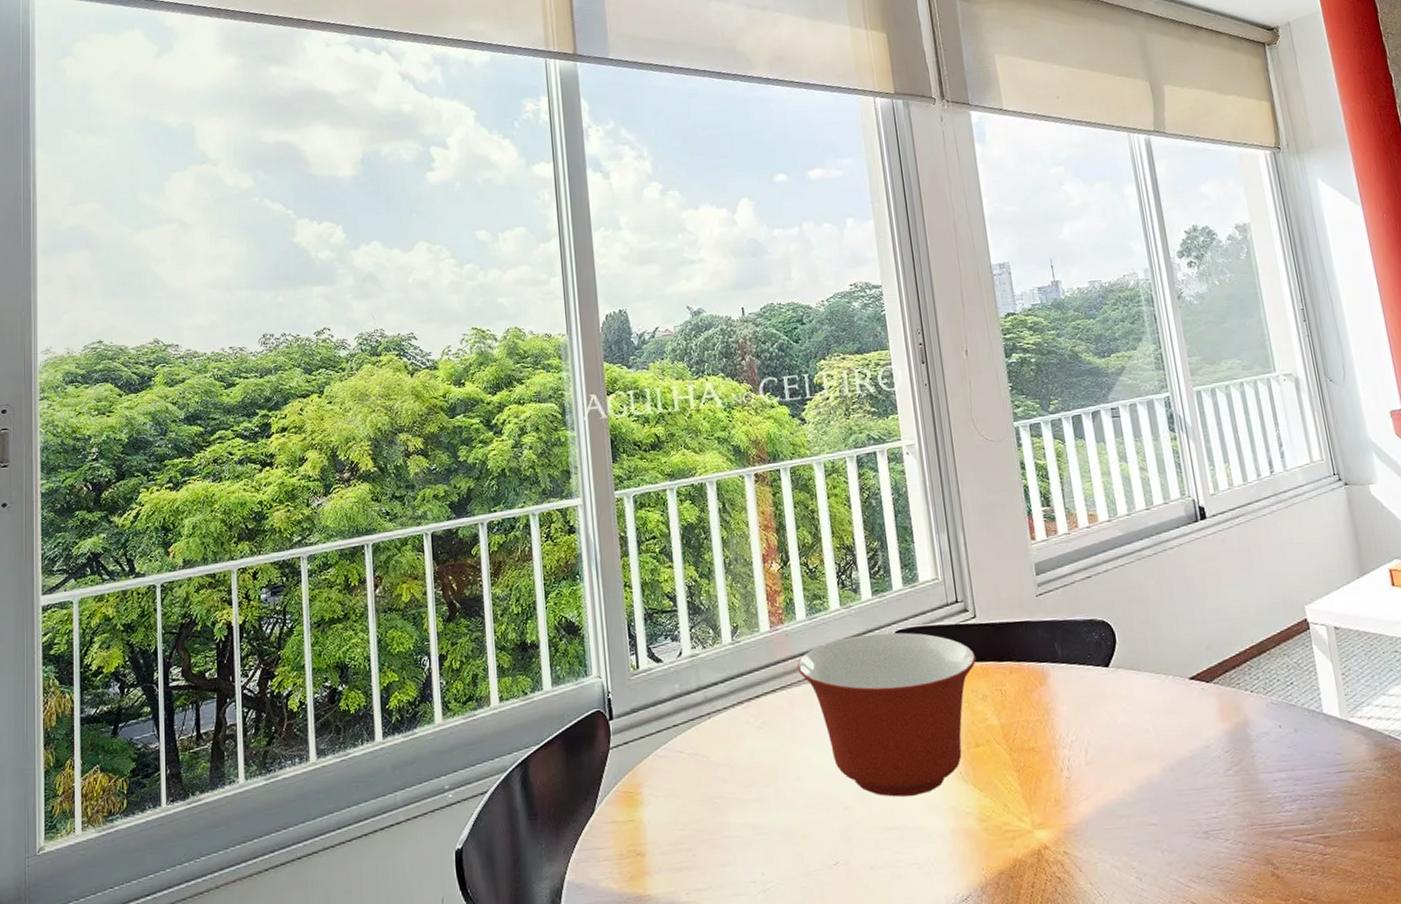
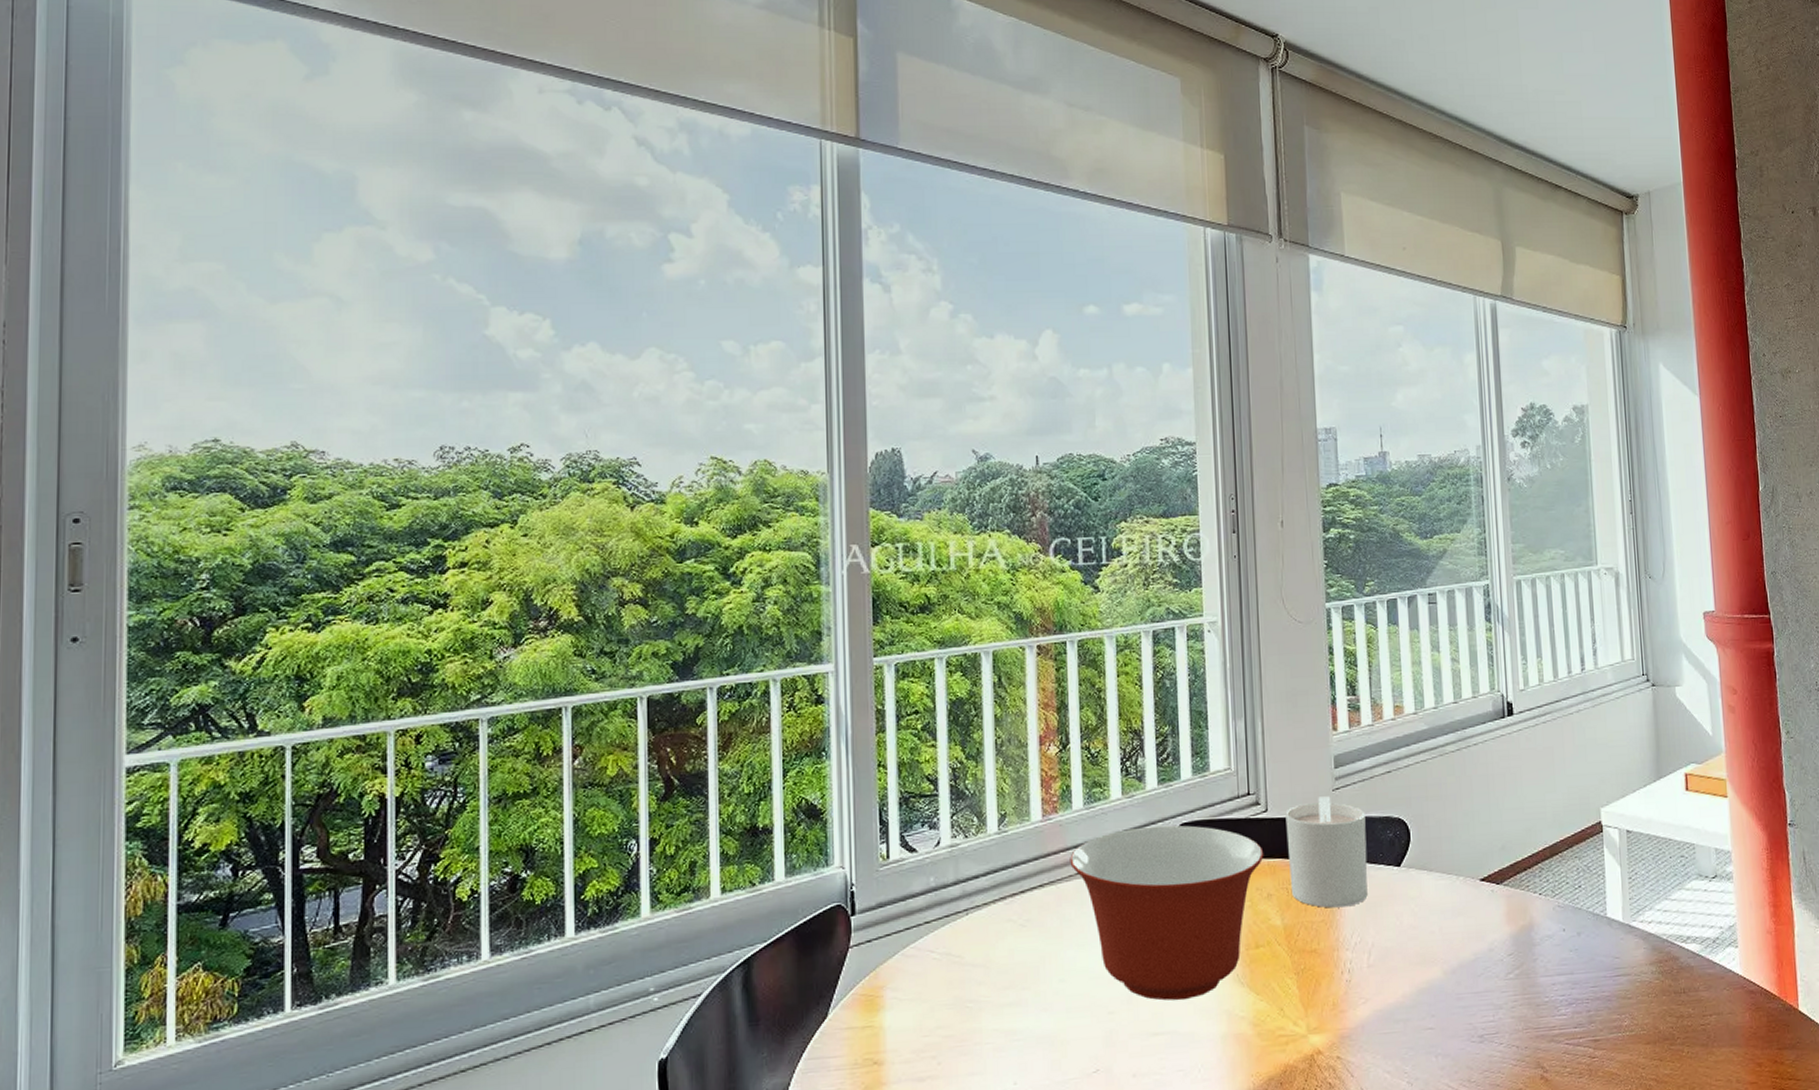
candle: none [993,602,1079,708] -> present [1285,796,1368,908]

